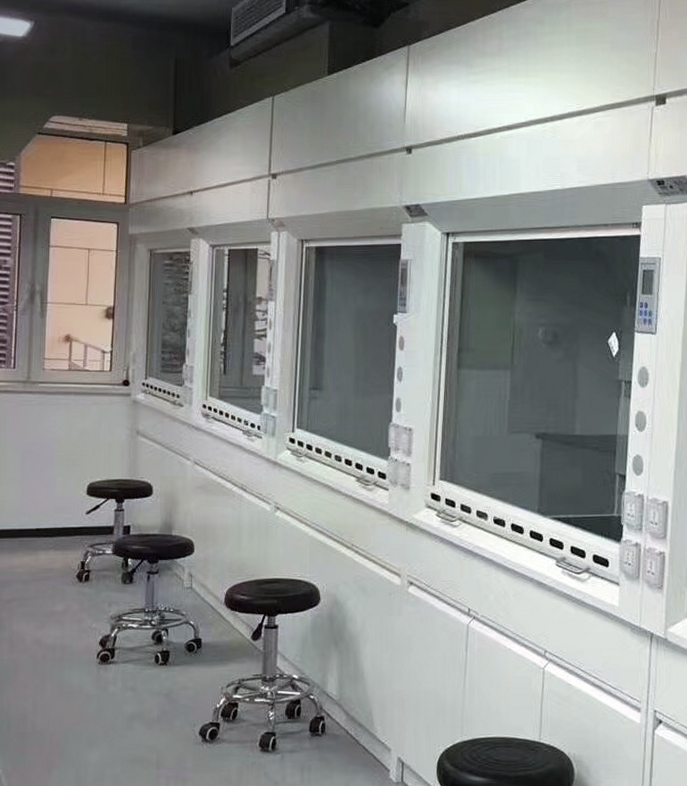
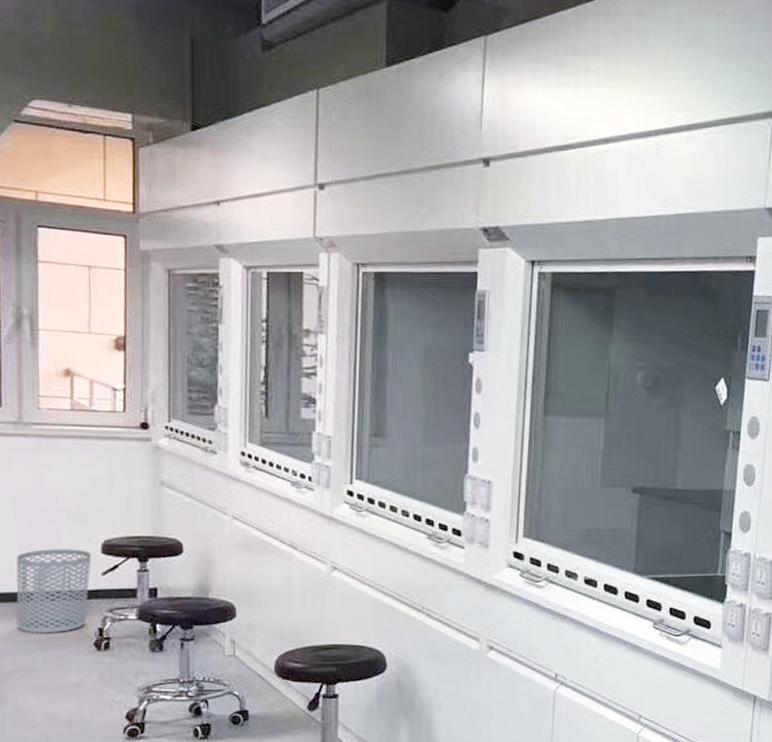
waste bin: none [16,491,78,567] -> present [16,549,92,634]

